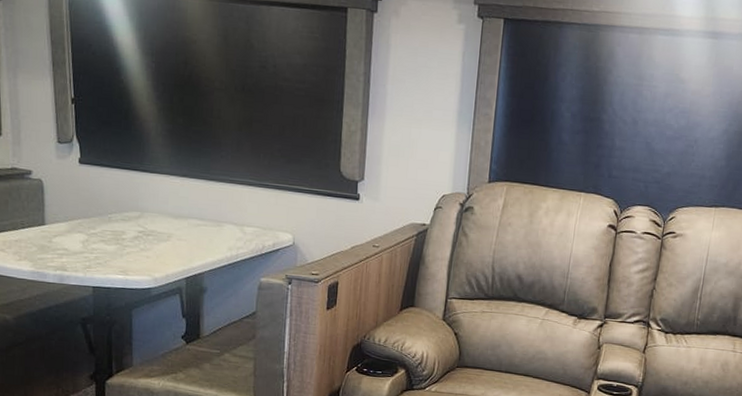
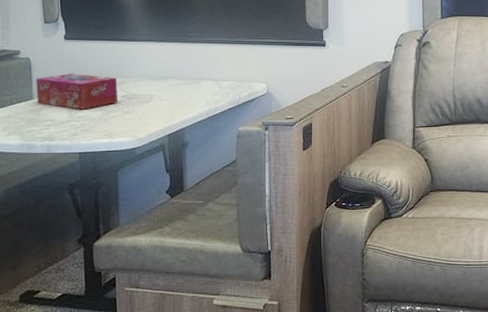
tissue box: none [48,200,135,242] -> present [36,73,118,110]

